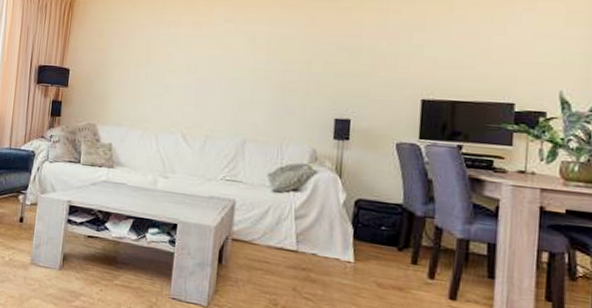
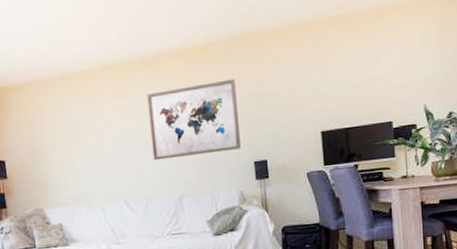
wall art: none [221,25,328,102] -> present [147,79,241,161]

